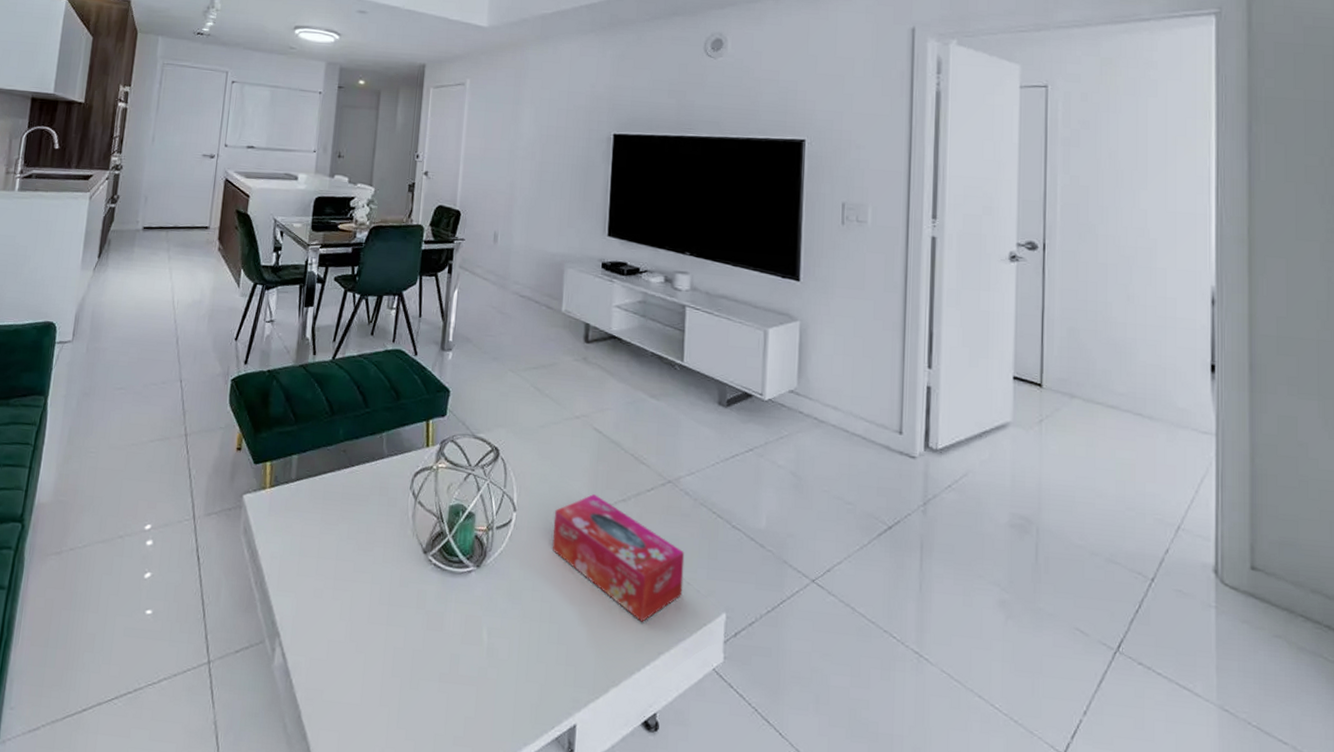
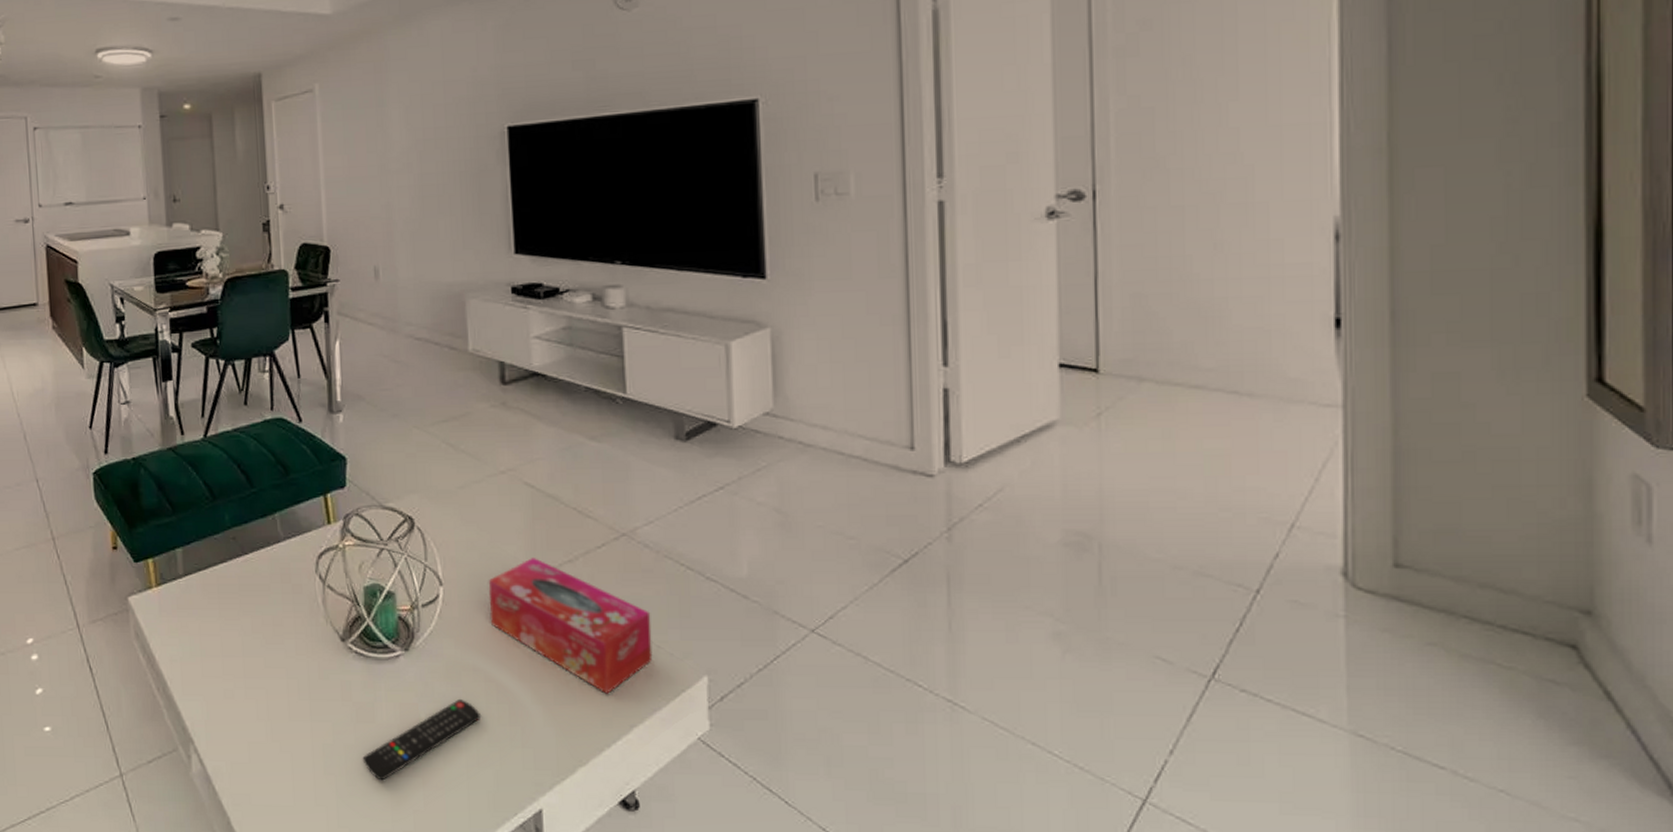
remote control: none [427,615,534,687] -> present [362,698,481,781]

